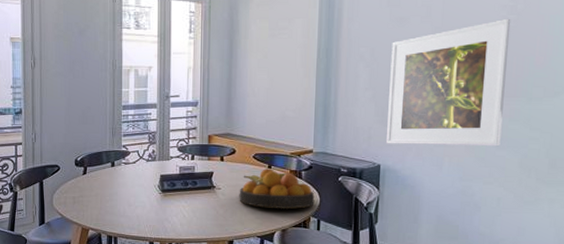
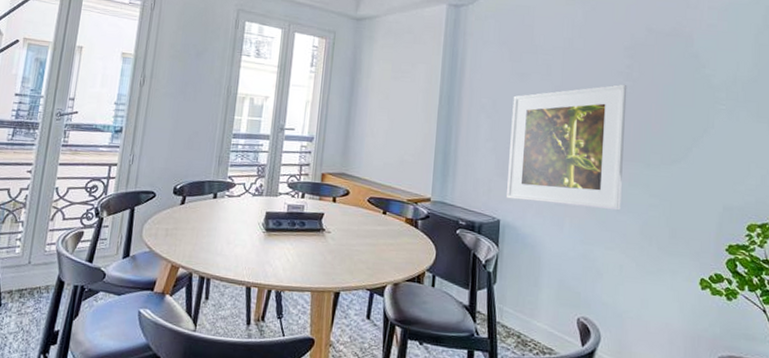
fruit bowl: present [239,168,315,209] -> none [349,214,431,261]

